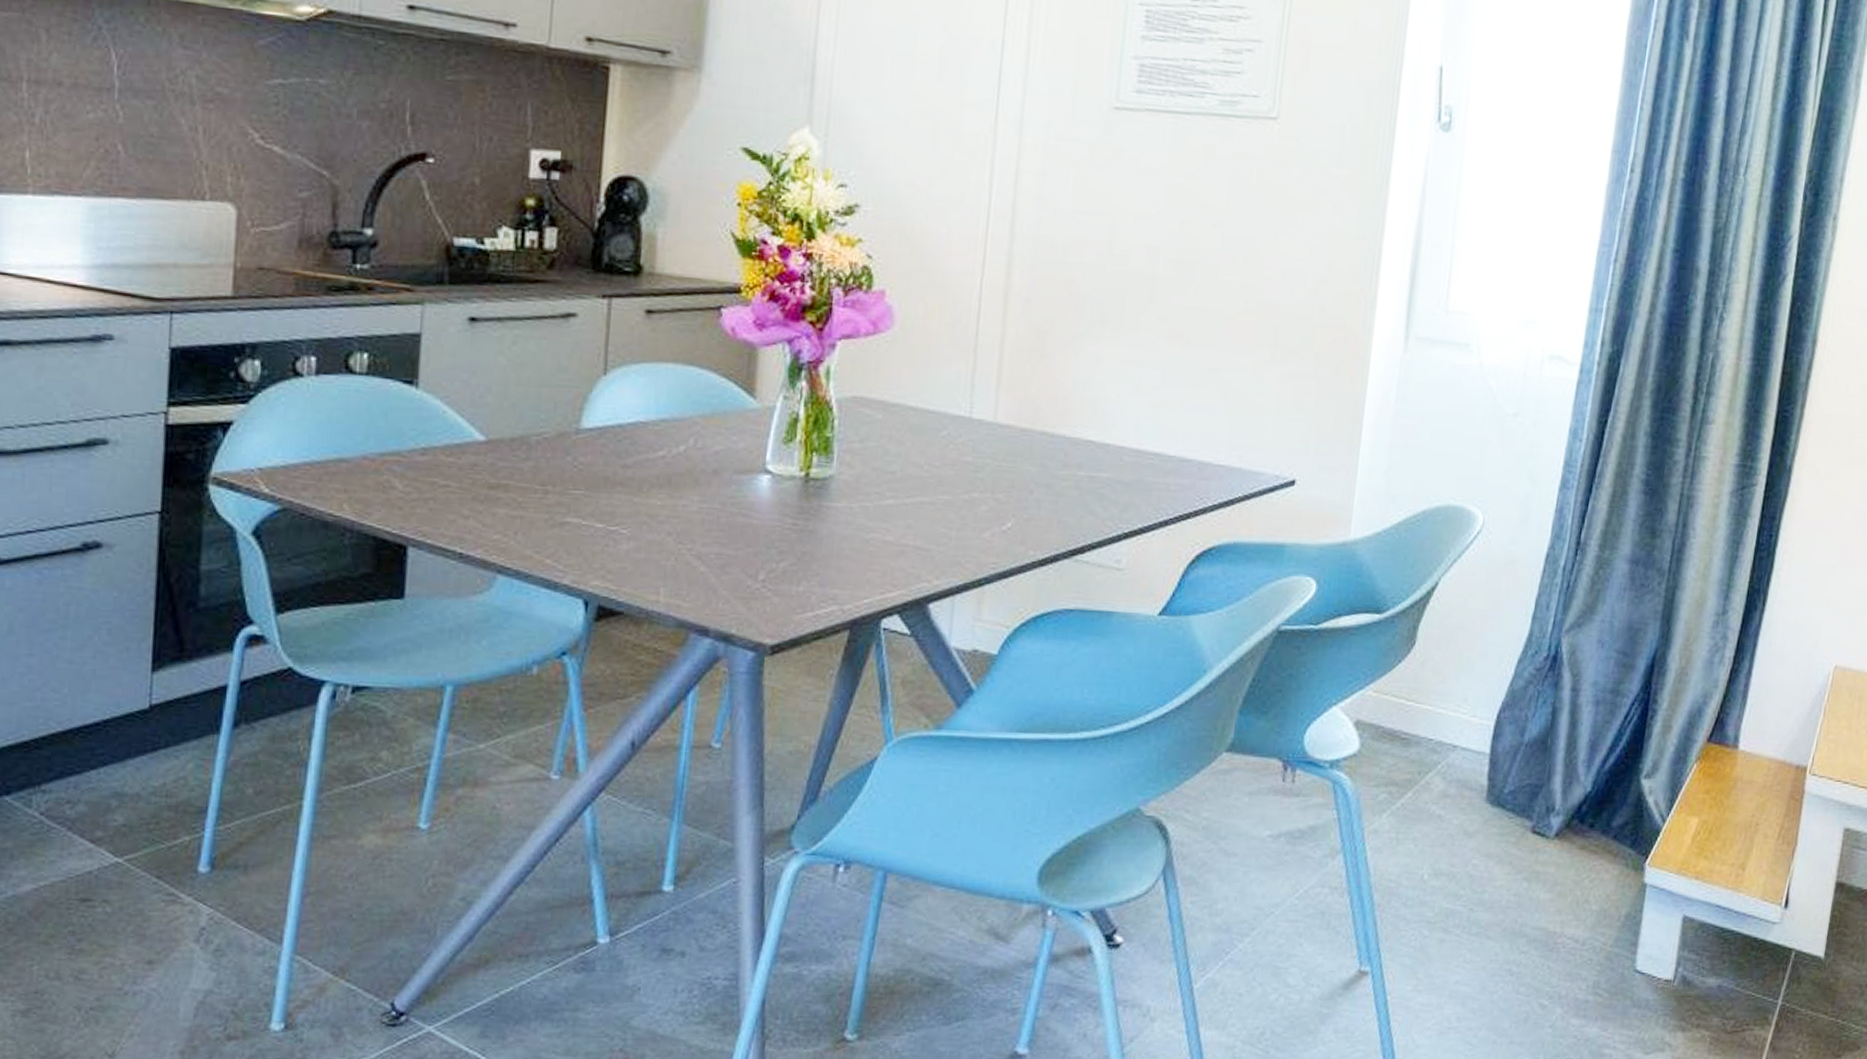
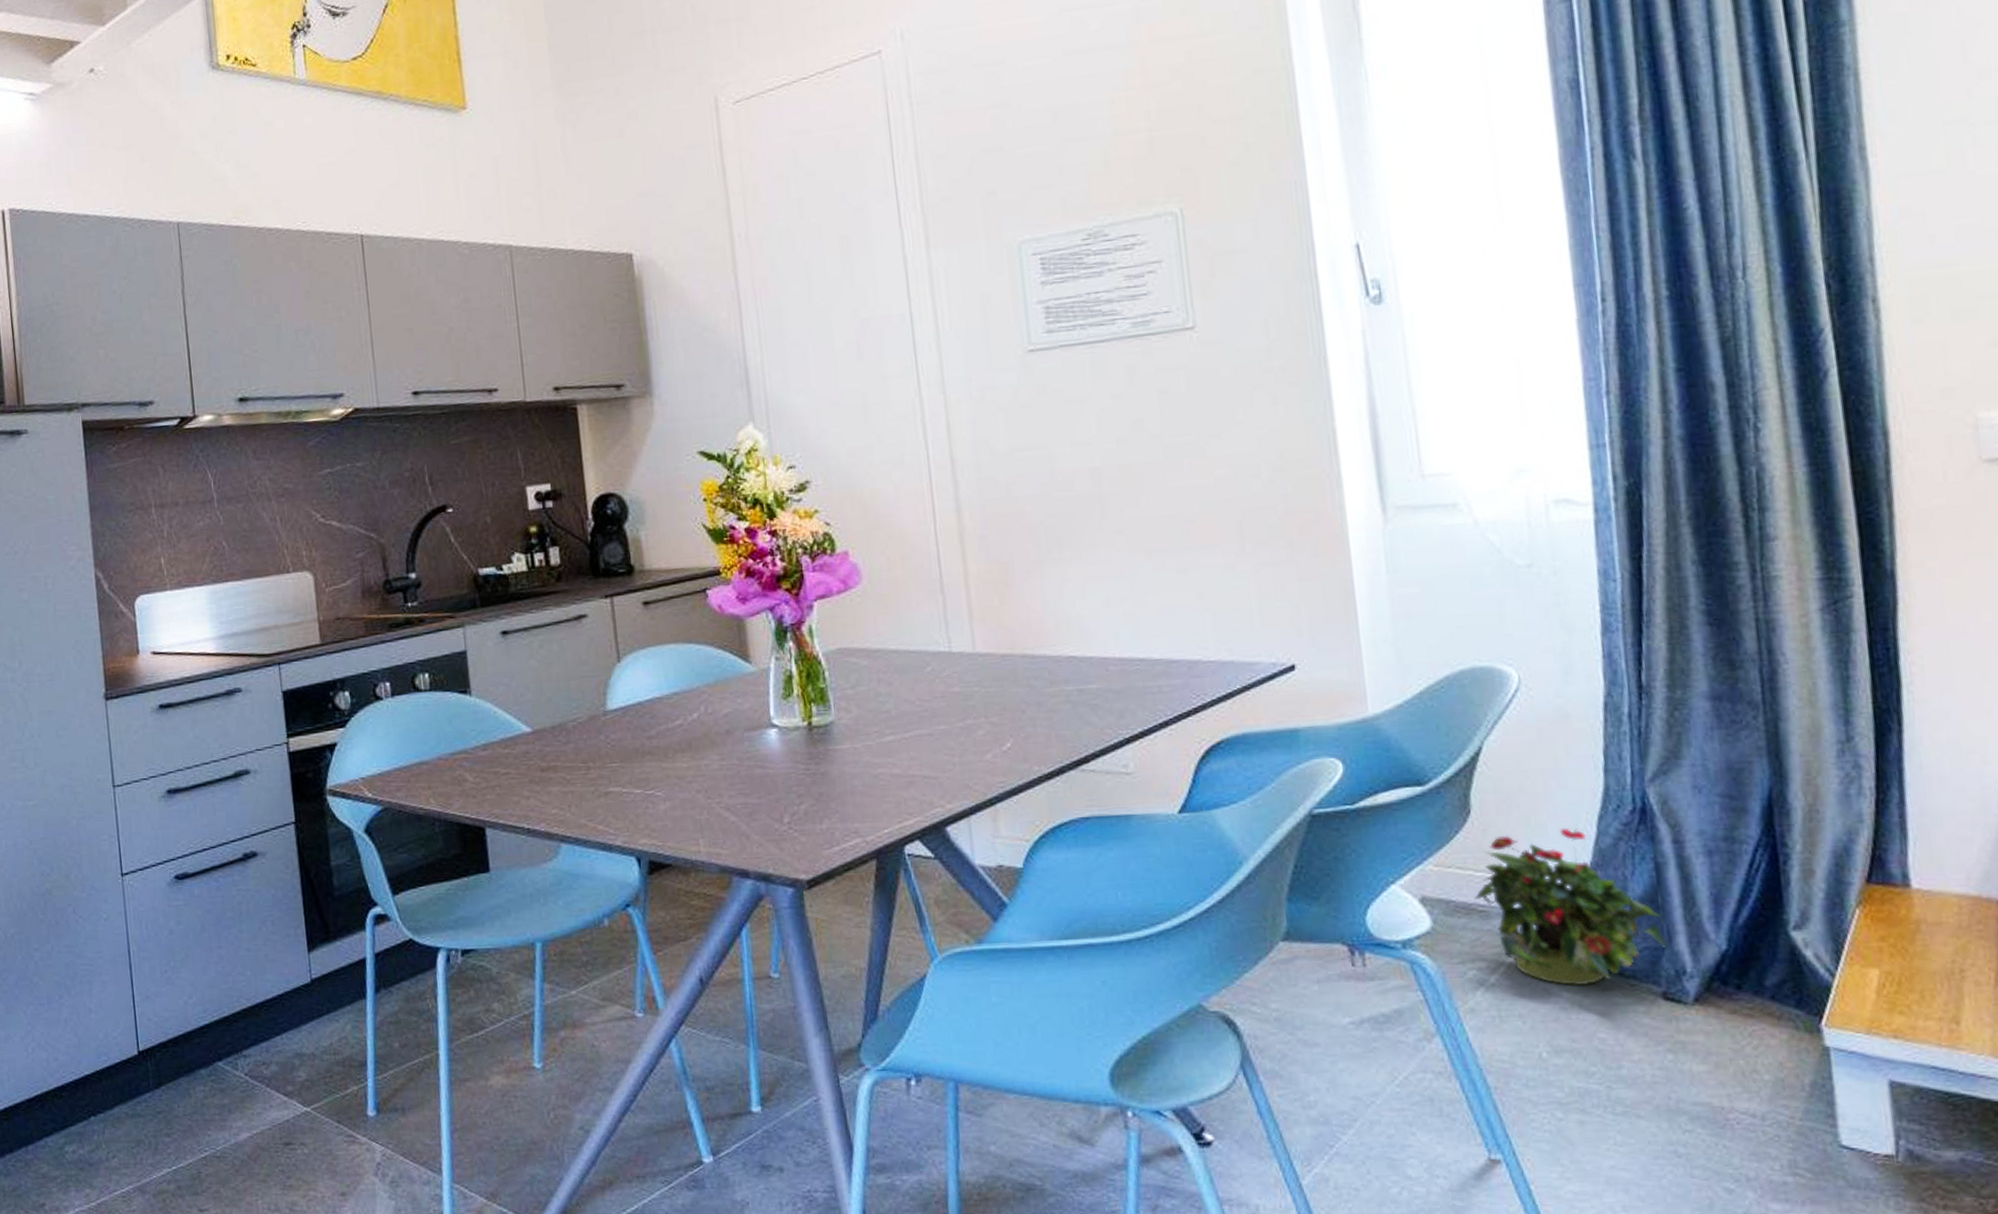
potted plant: none [1400,667,1547,816] -> present [1474,827,1667,987]

